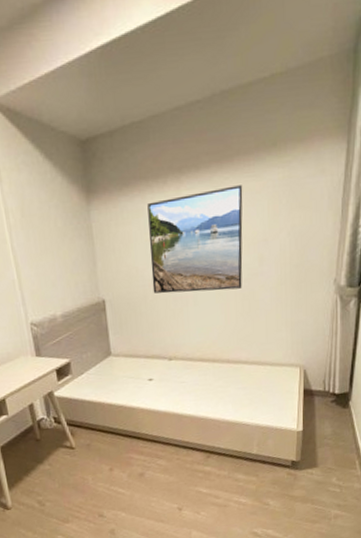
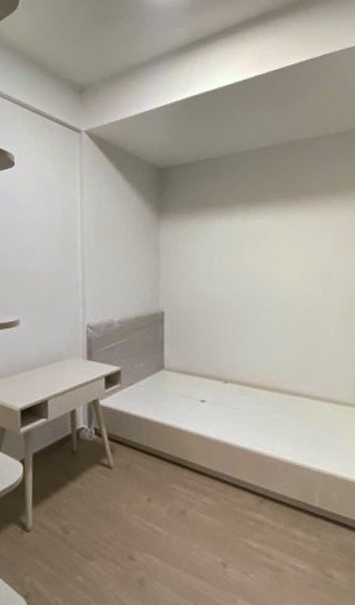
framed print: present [147,185,243,294] -> none [213,220,308,318]

